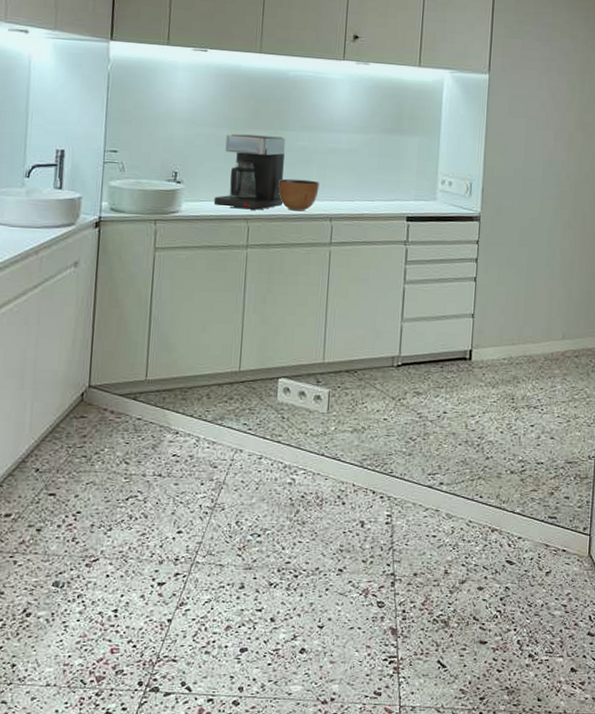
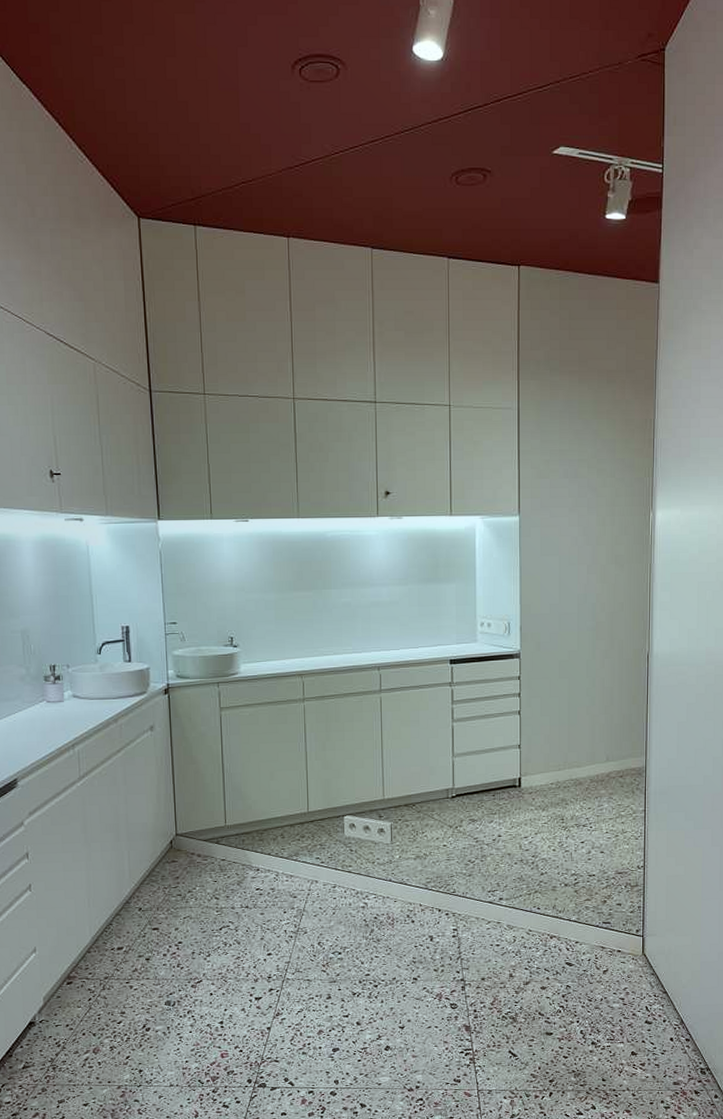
coffee maker: present [213,133,286,210] -> none [269,596,333,666]
bowl: present [278,178,319,211] -> none [327,633,365,664]

